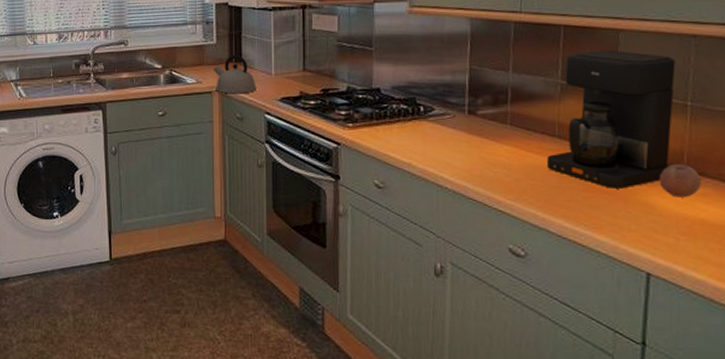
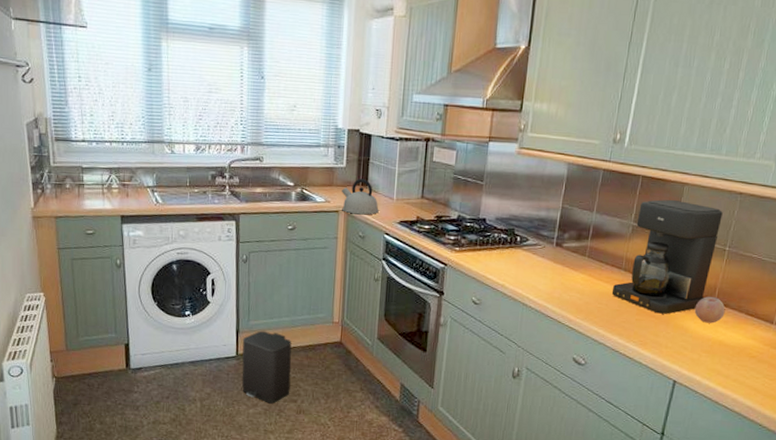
pedal bin: none [115,230,172,316] -> present [242,330,292,404]

